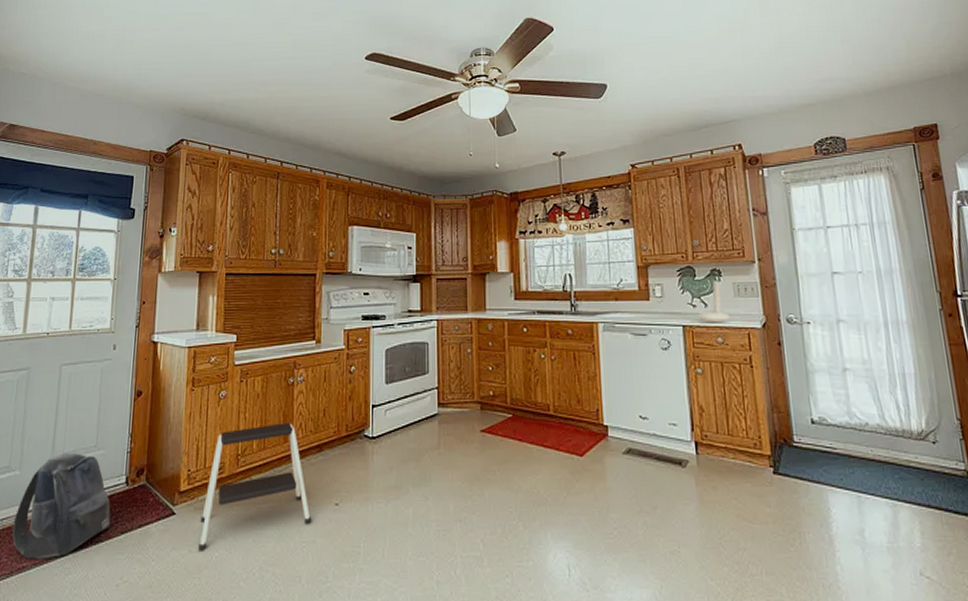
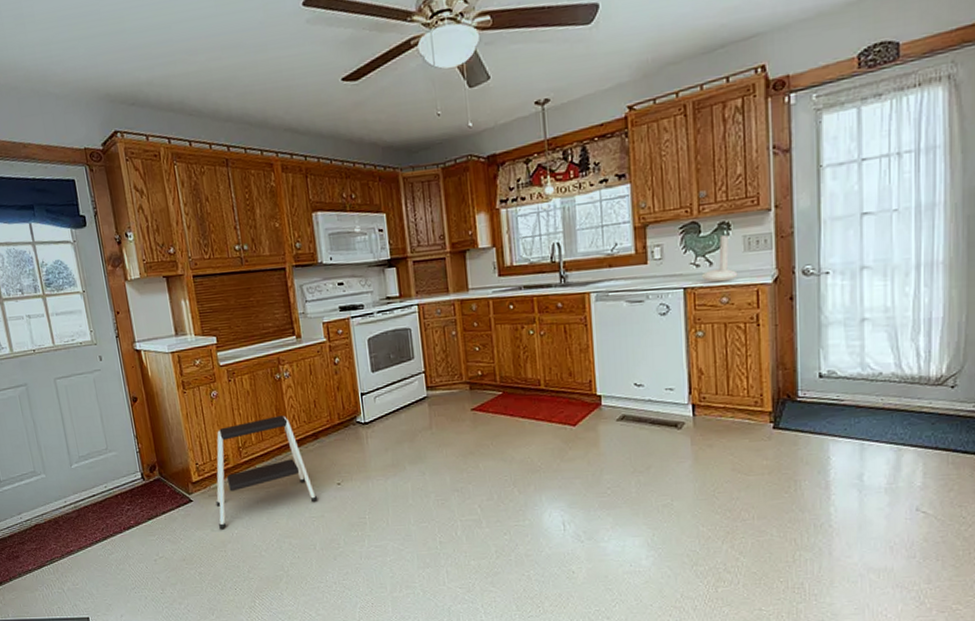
backpack: present [12,453,111,559] -> none [51,456,138,545]

